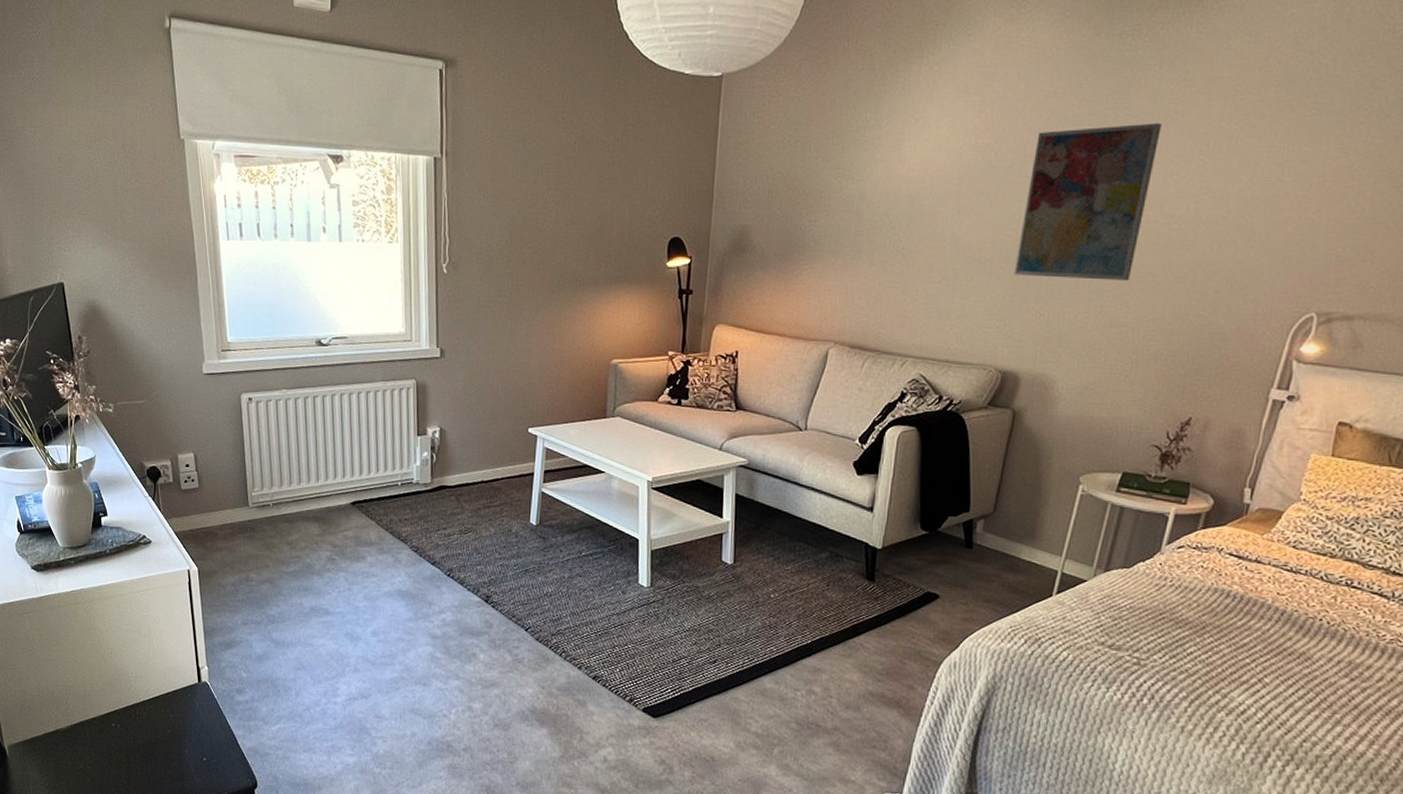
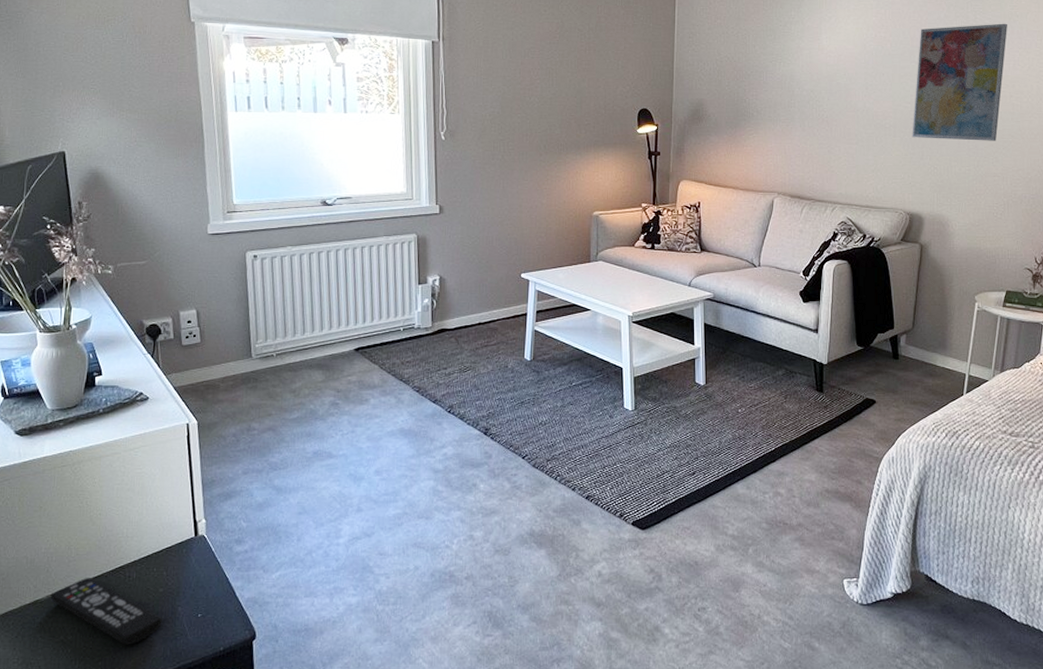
remote control: none [70,712,170,781] -> present [50,577,162,645]

